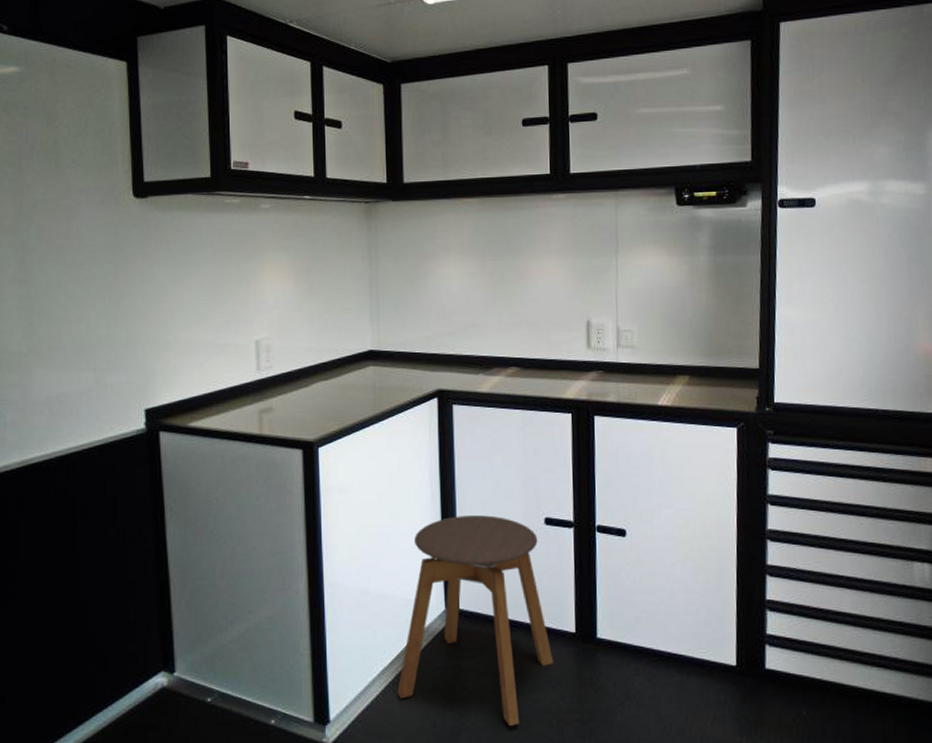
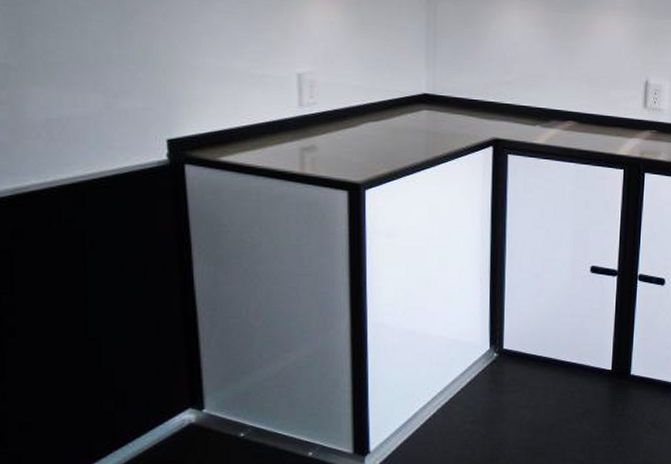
stool: present [397,515,554,726] -> none [439,262,590,452]

